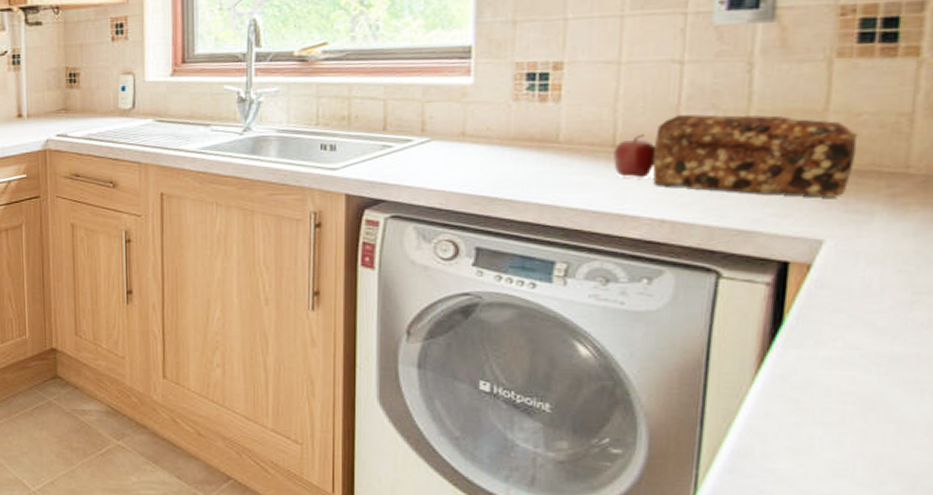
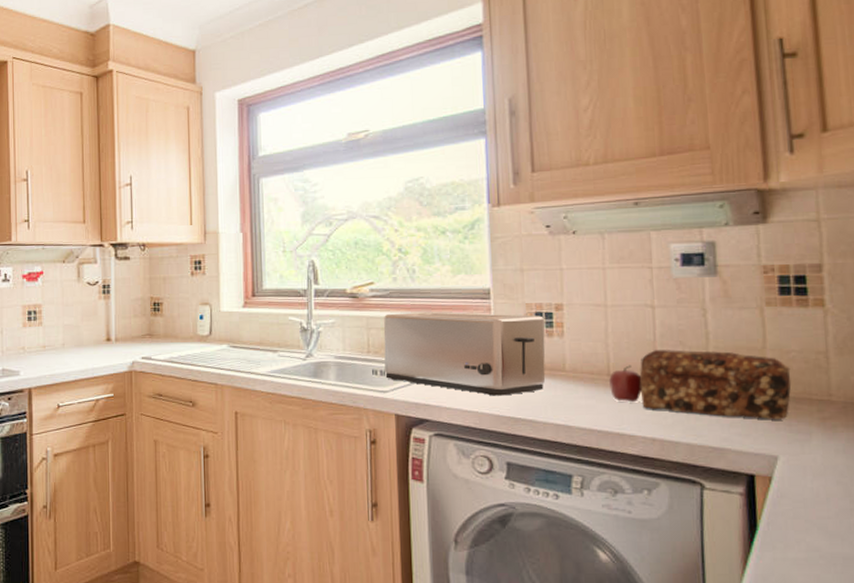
toaster: none [336,75,539,173] -> present [383,312,546,396]

